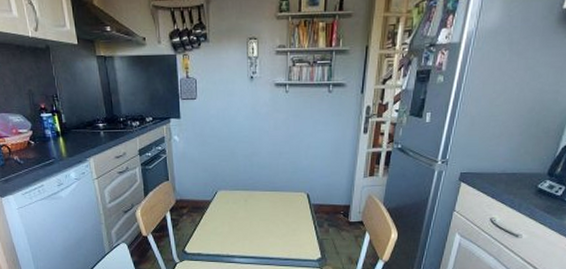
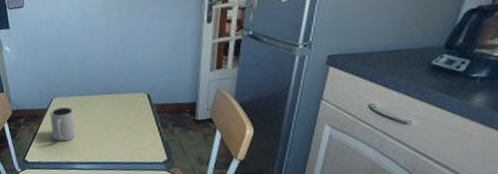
mug: none [213,200,237,235] -> present [49,106,76,142]

